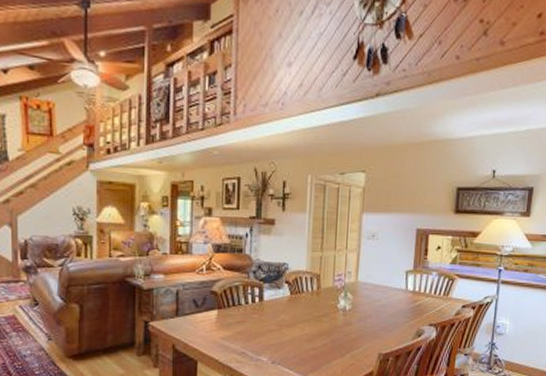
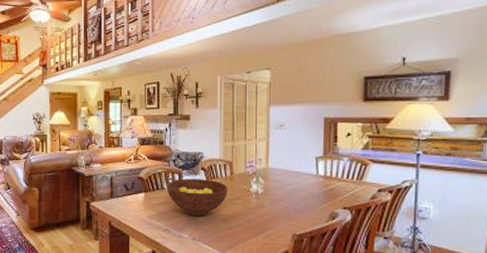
fruit bowl: none [245,293,314,337] -> present [167,179,228,217]

